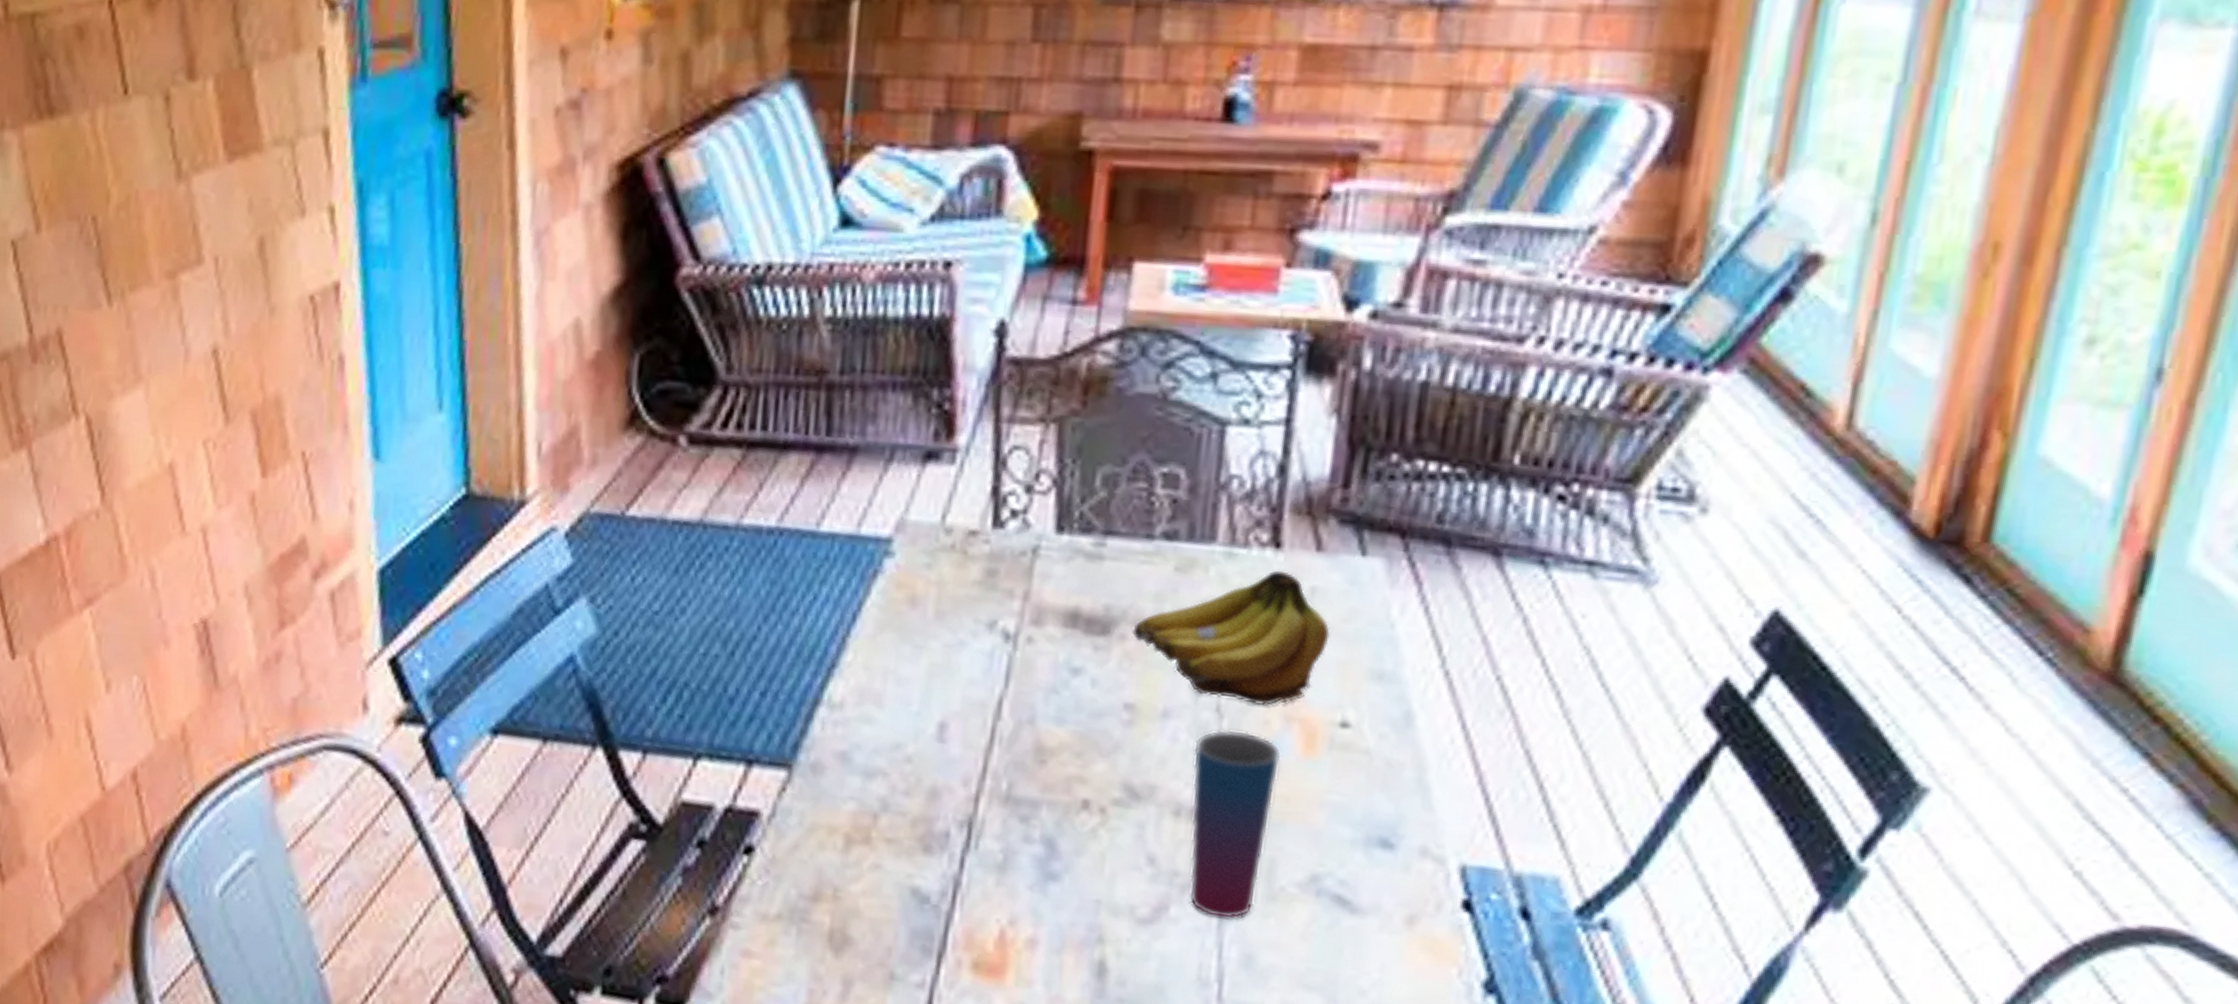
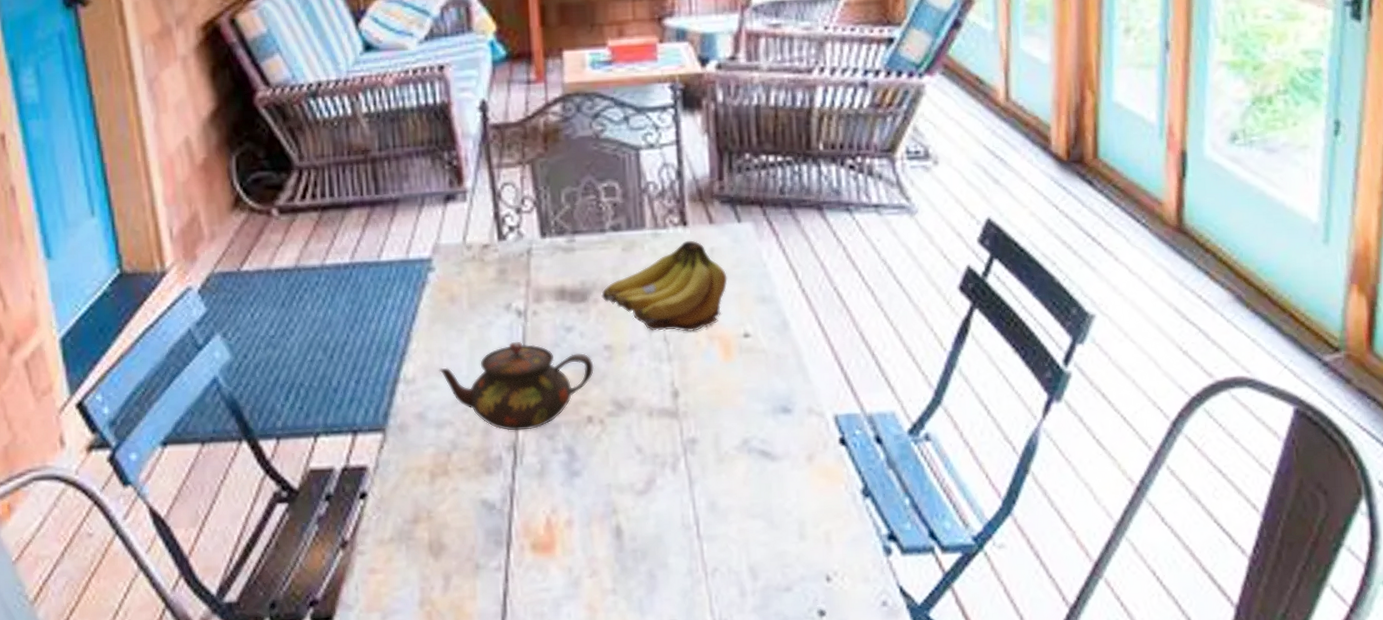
teapot: none [878,674,1105,804] -> present [438,341,594,431]
cup: present [1189,729,1281,920] -> none [654,350,711,481]

